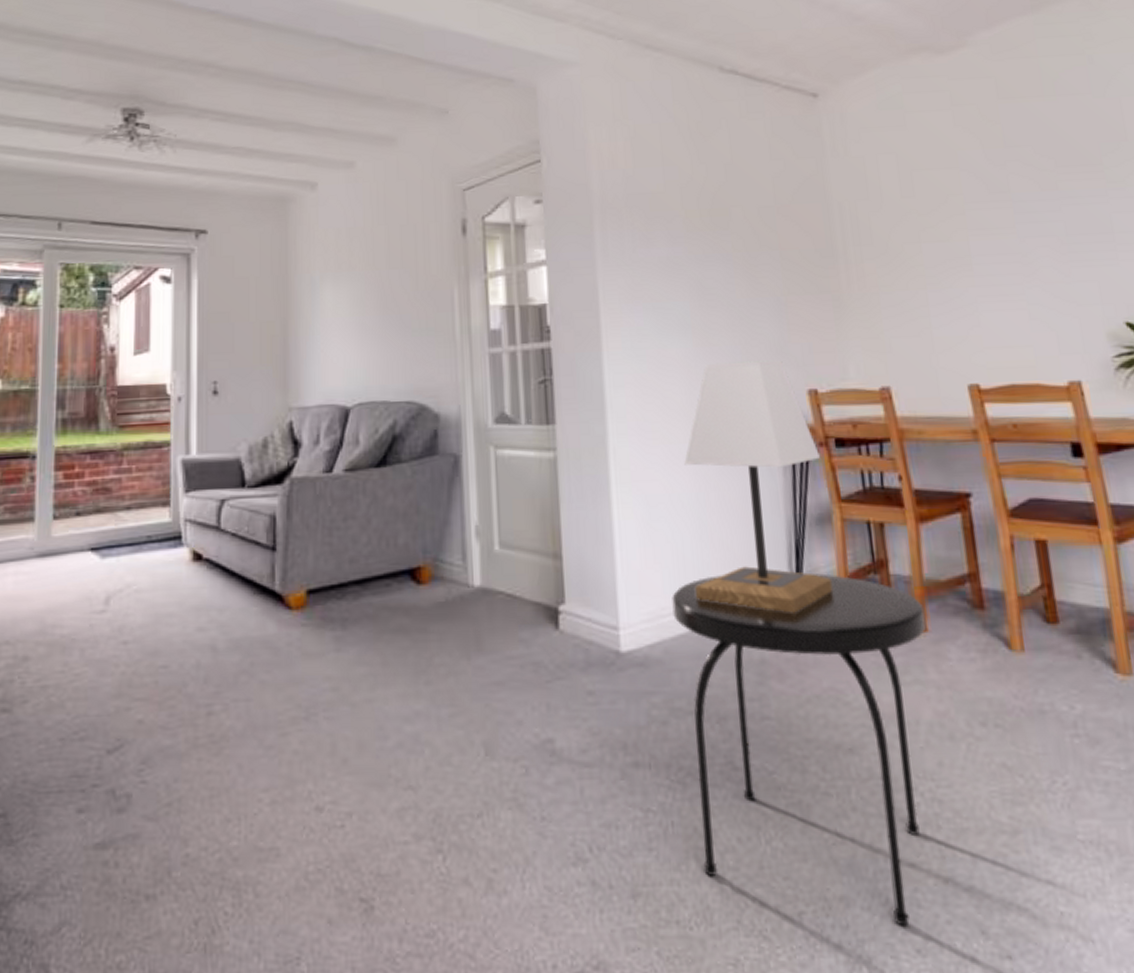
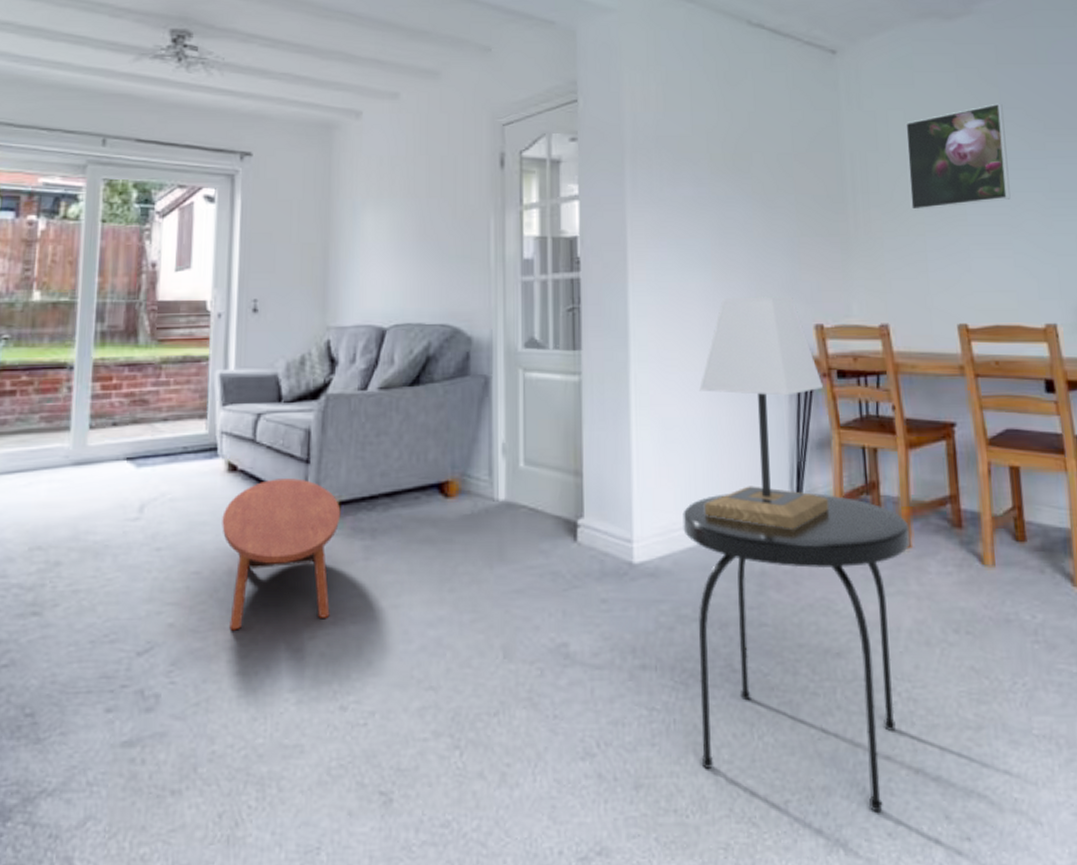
coffee table: none [189,567,310,727] -> present [222,478,341,631]
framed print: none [898,141,1021,263] -> present [906,103,1011,211]

